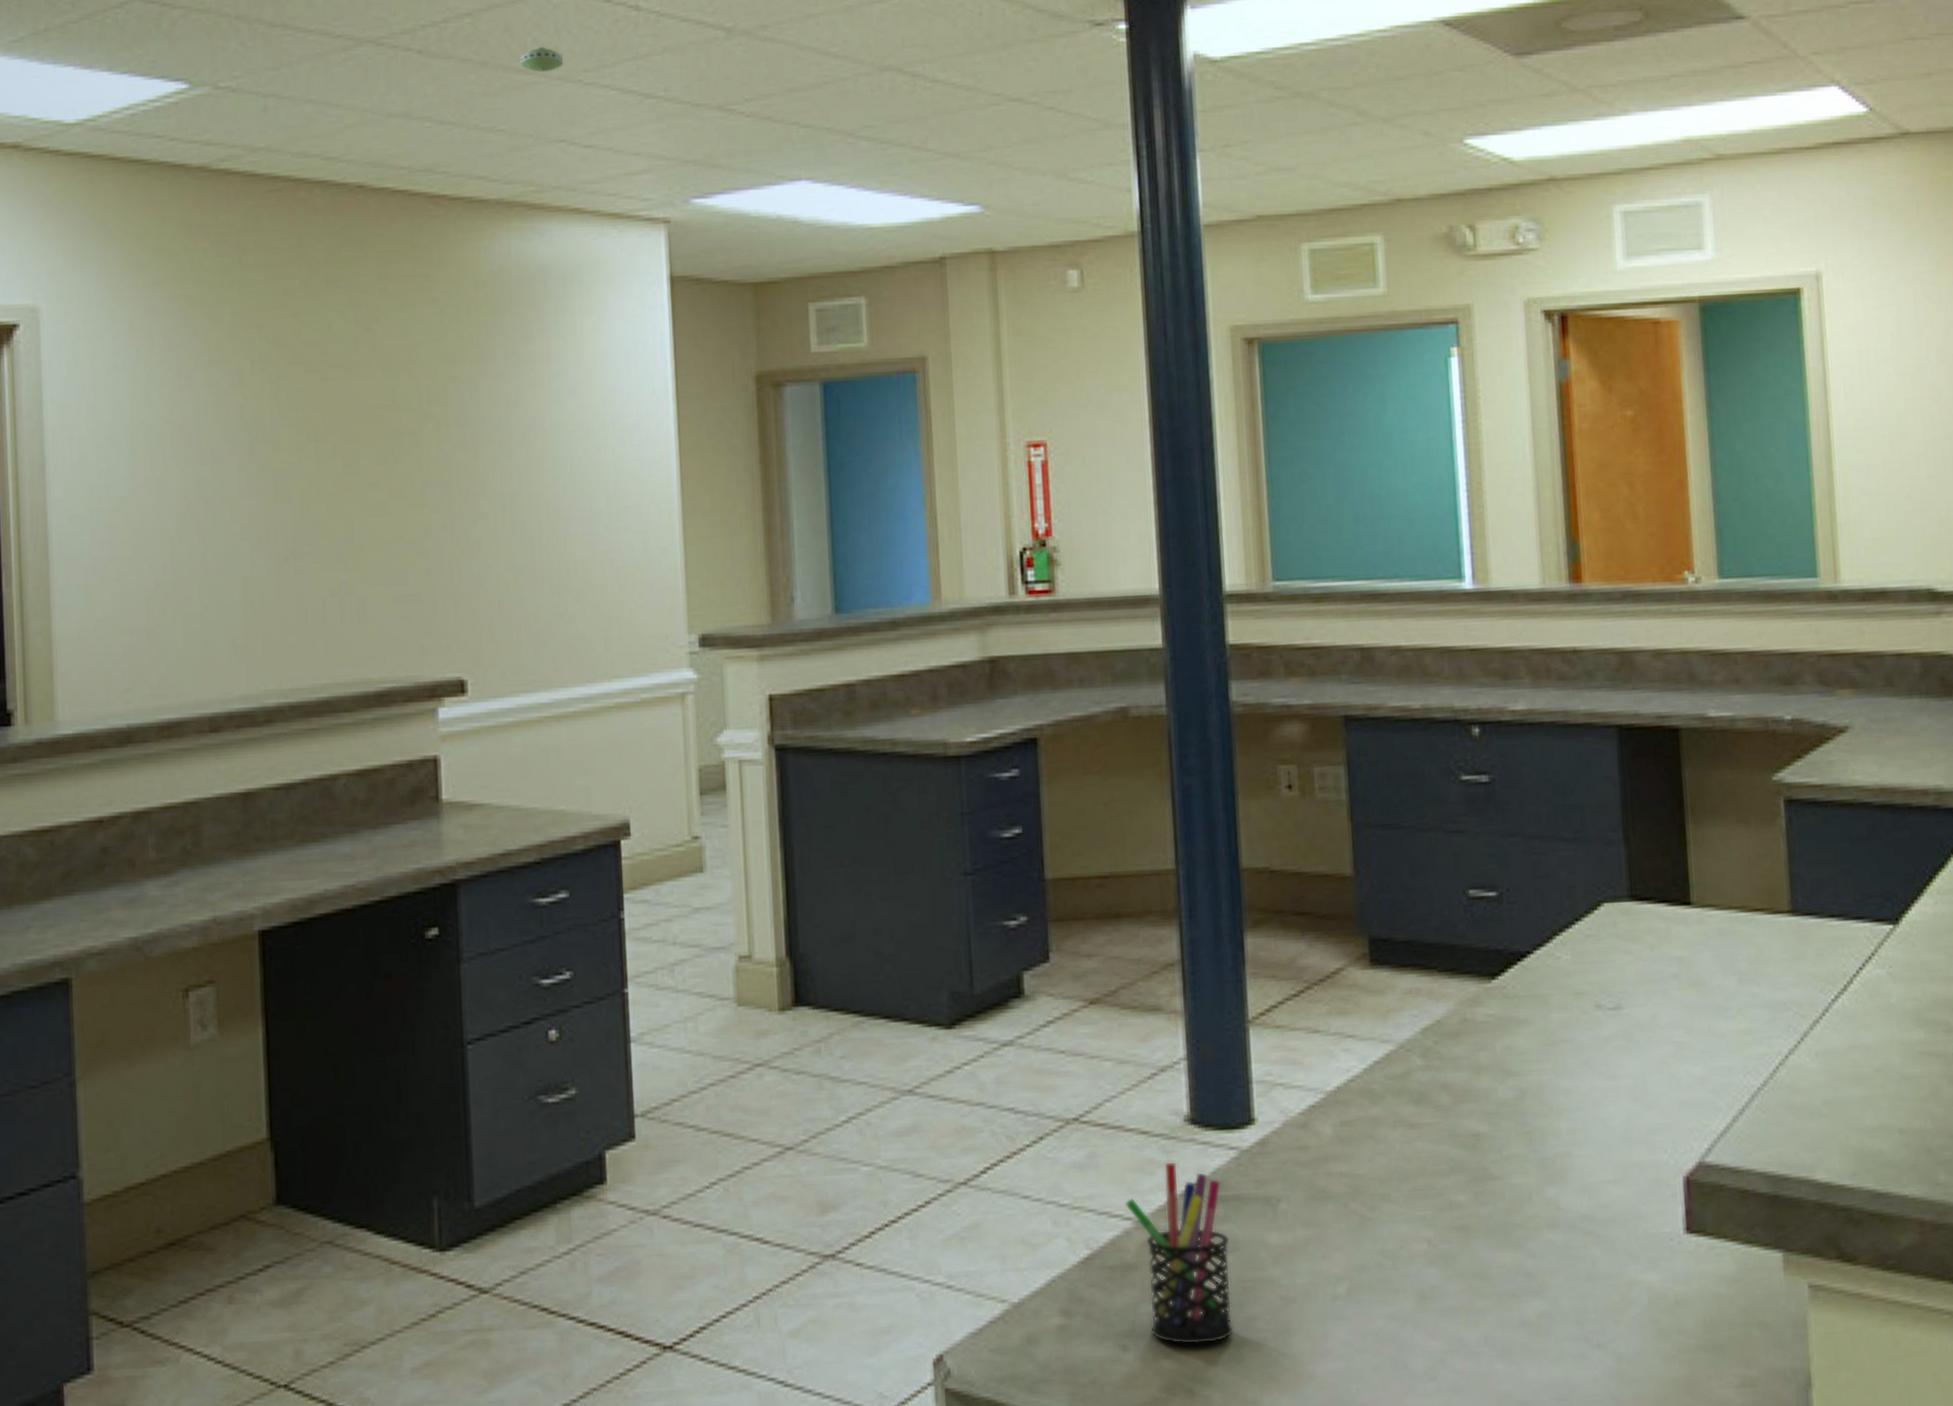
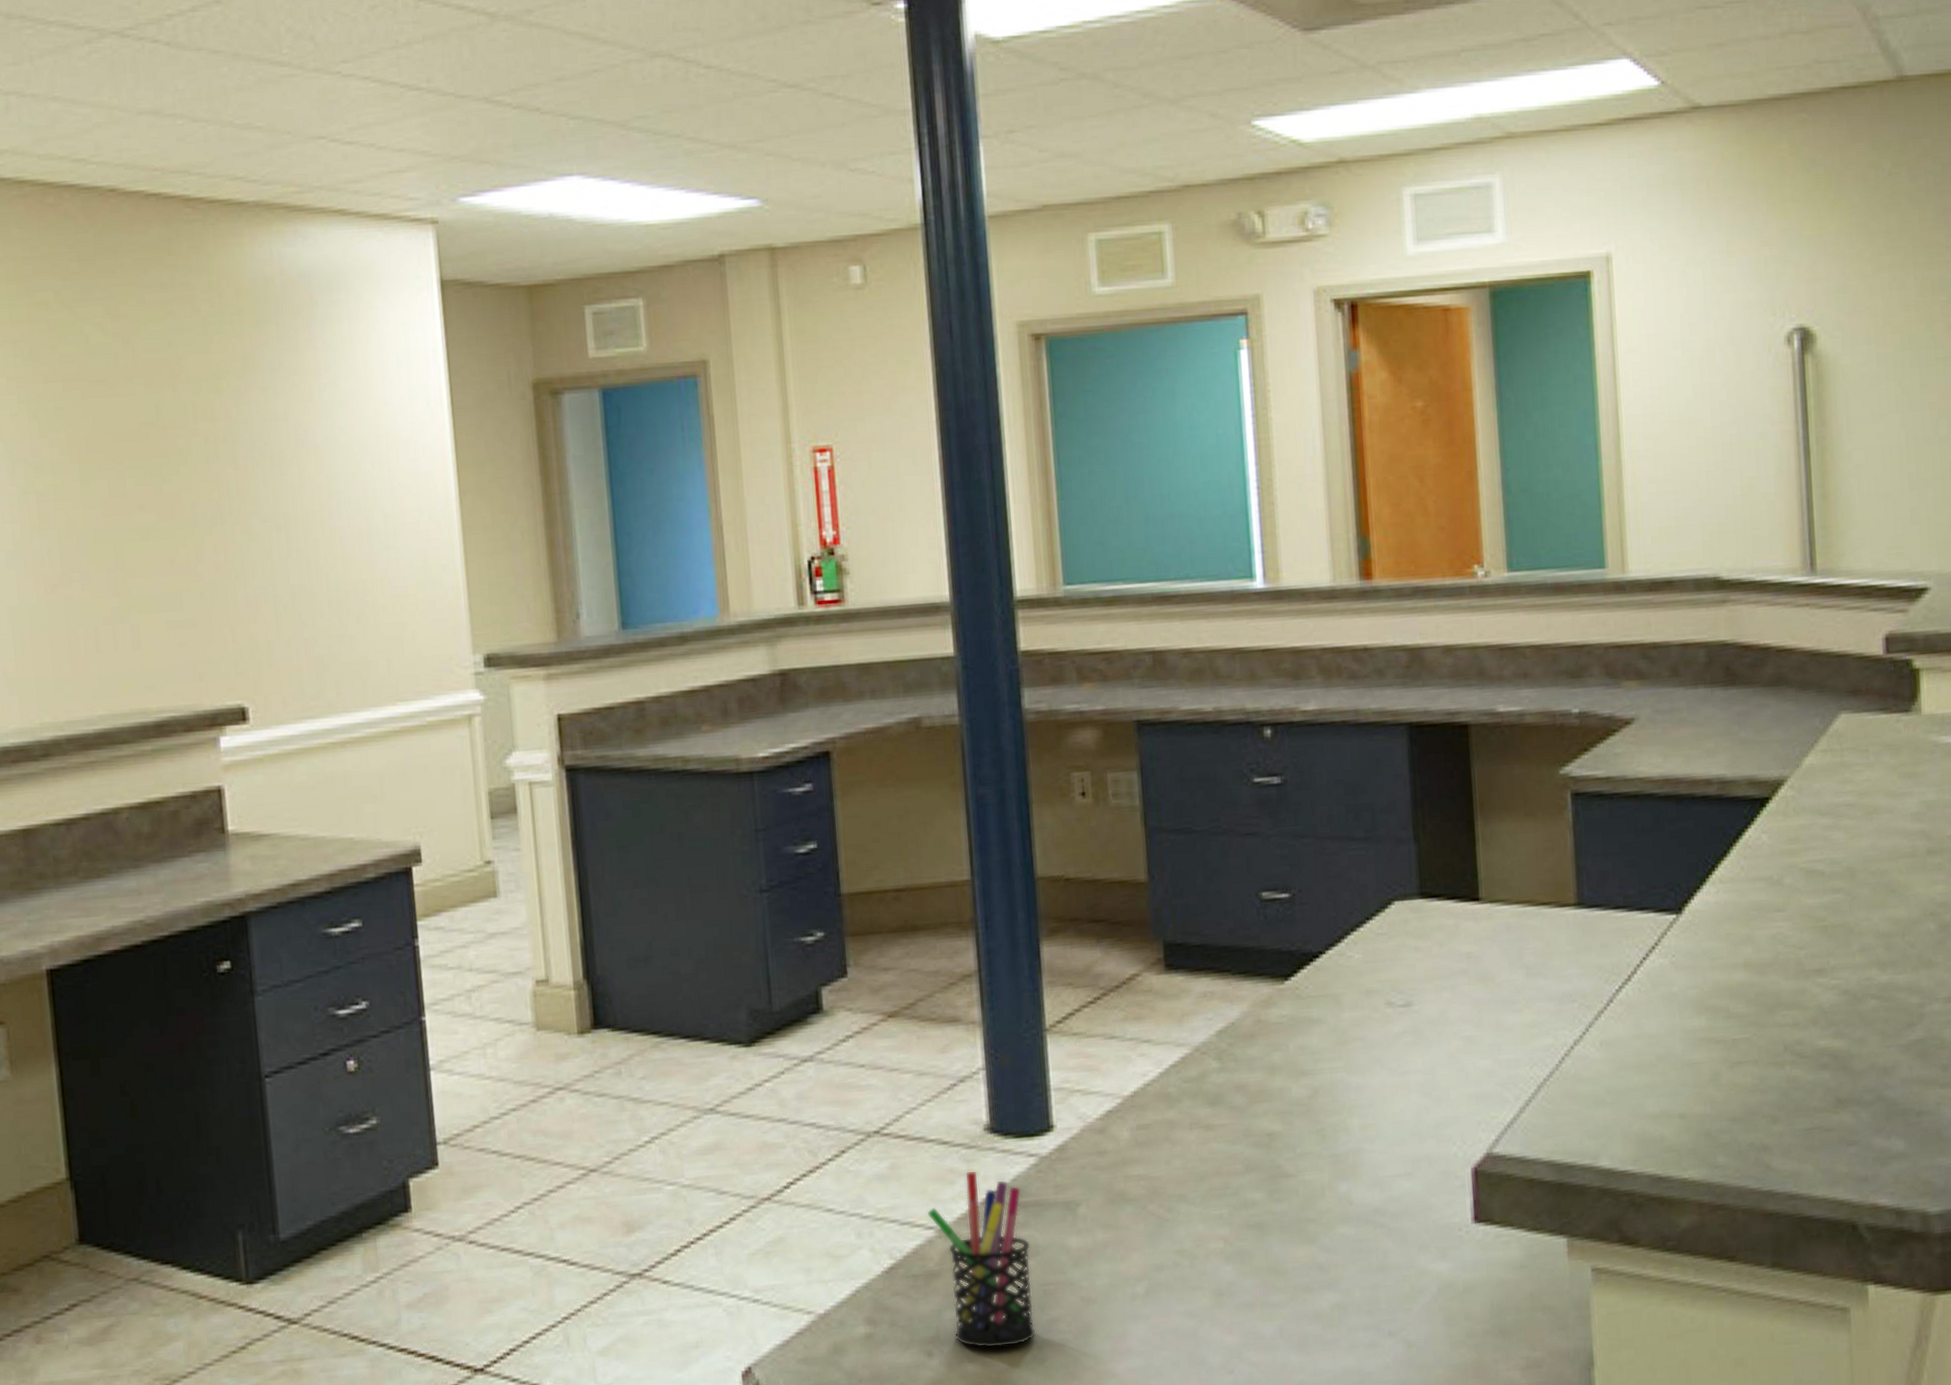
smoke detector: present [520,46,564,72] -> none [274,35,320,64]

